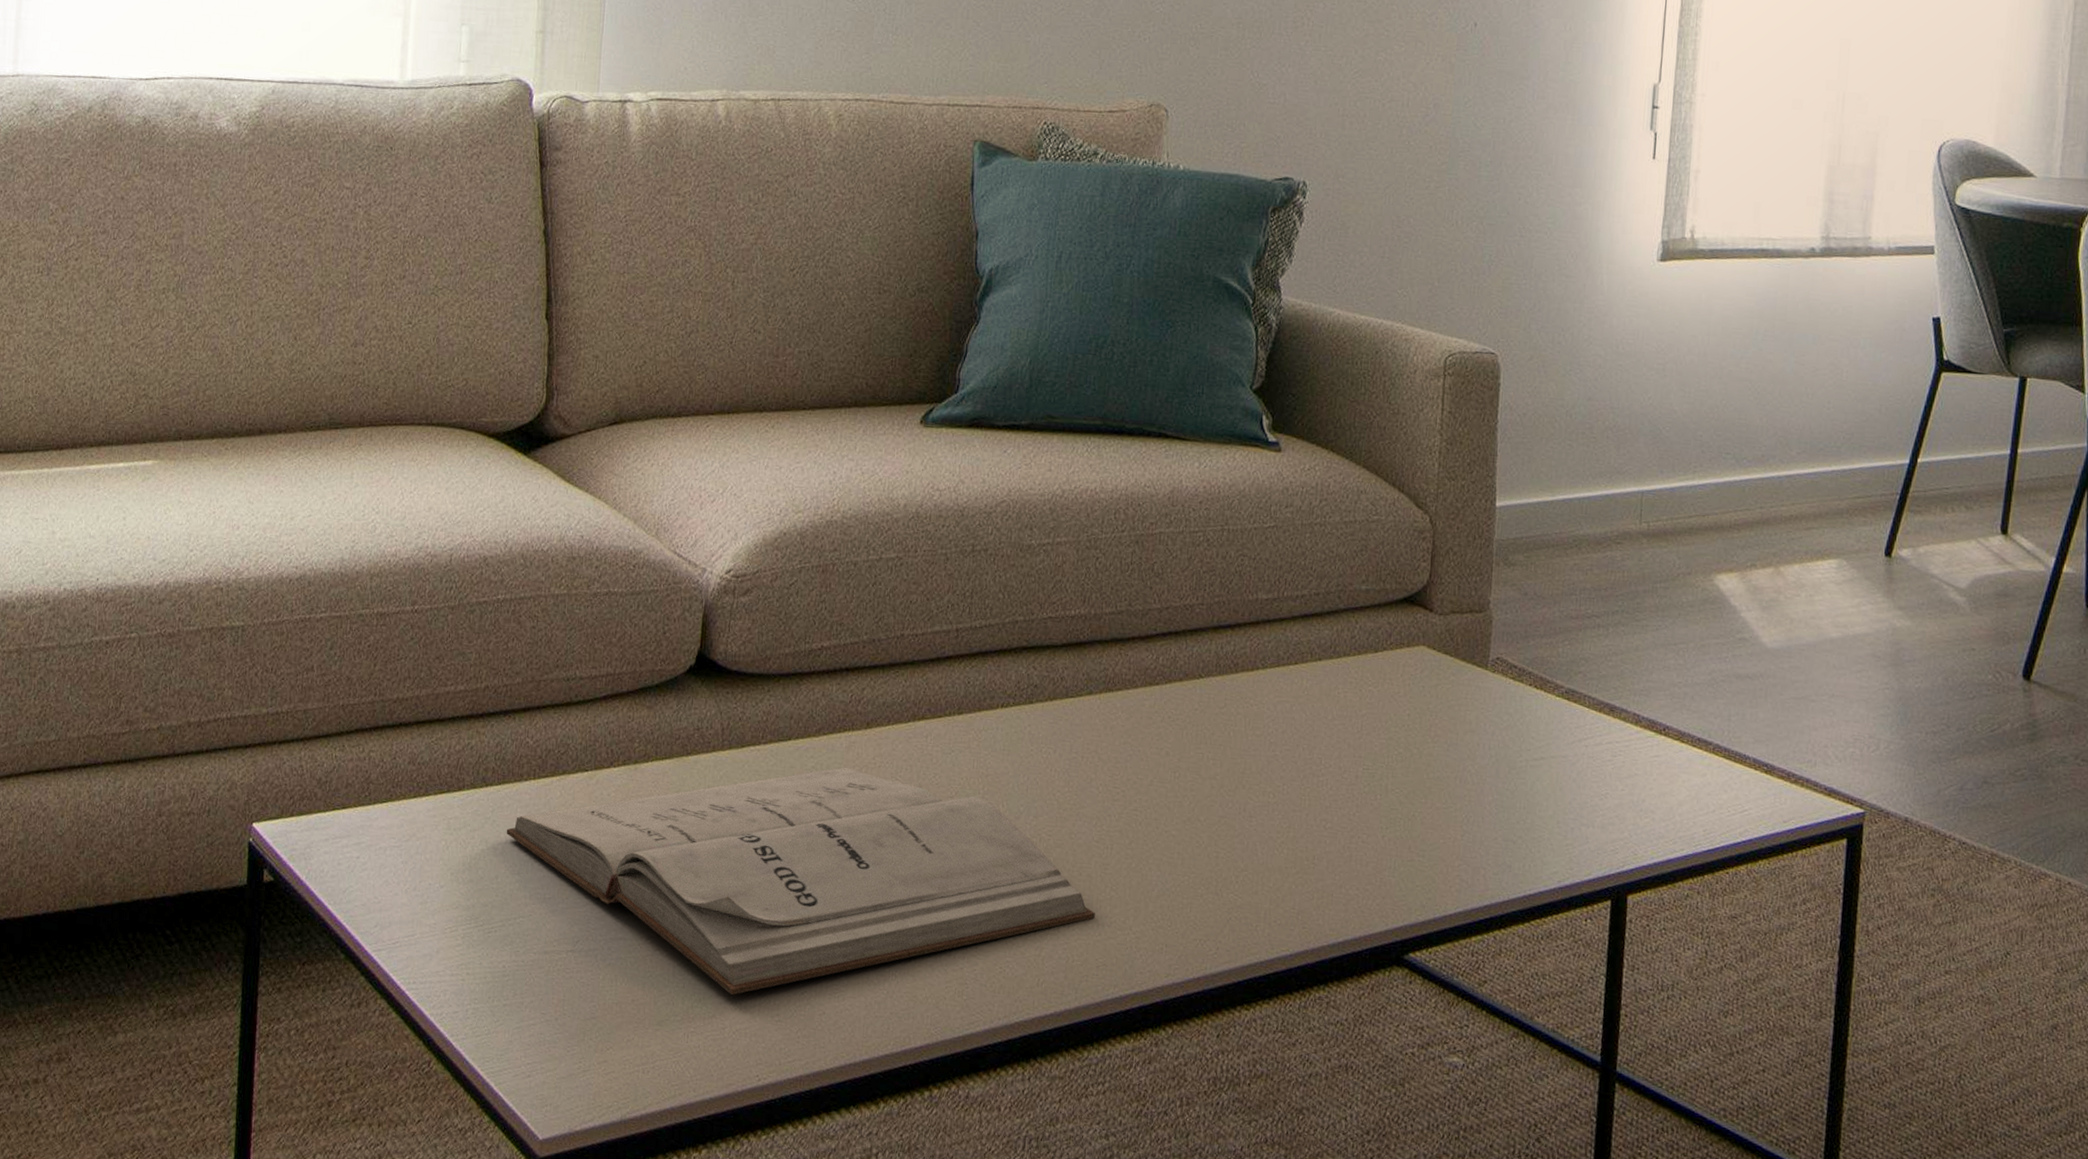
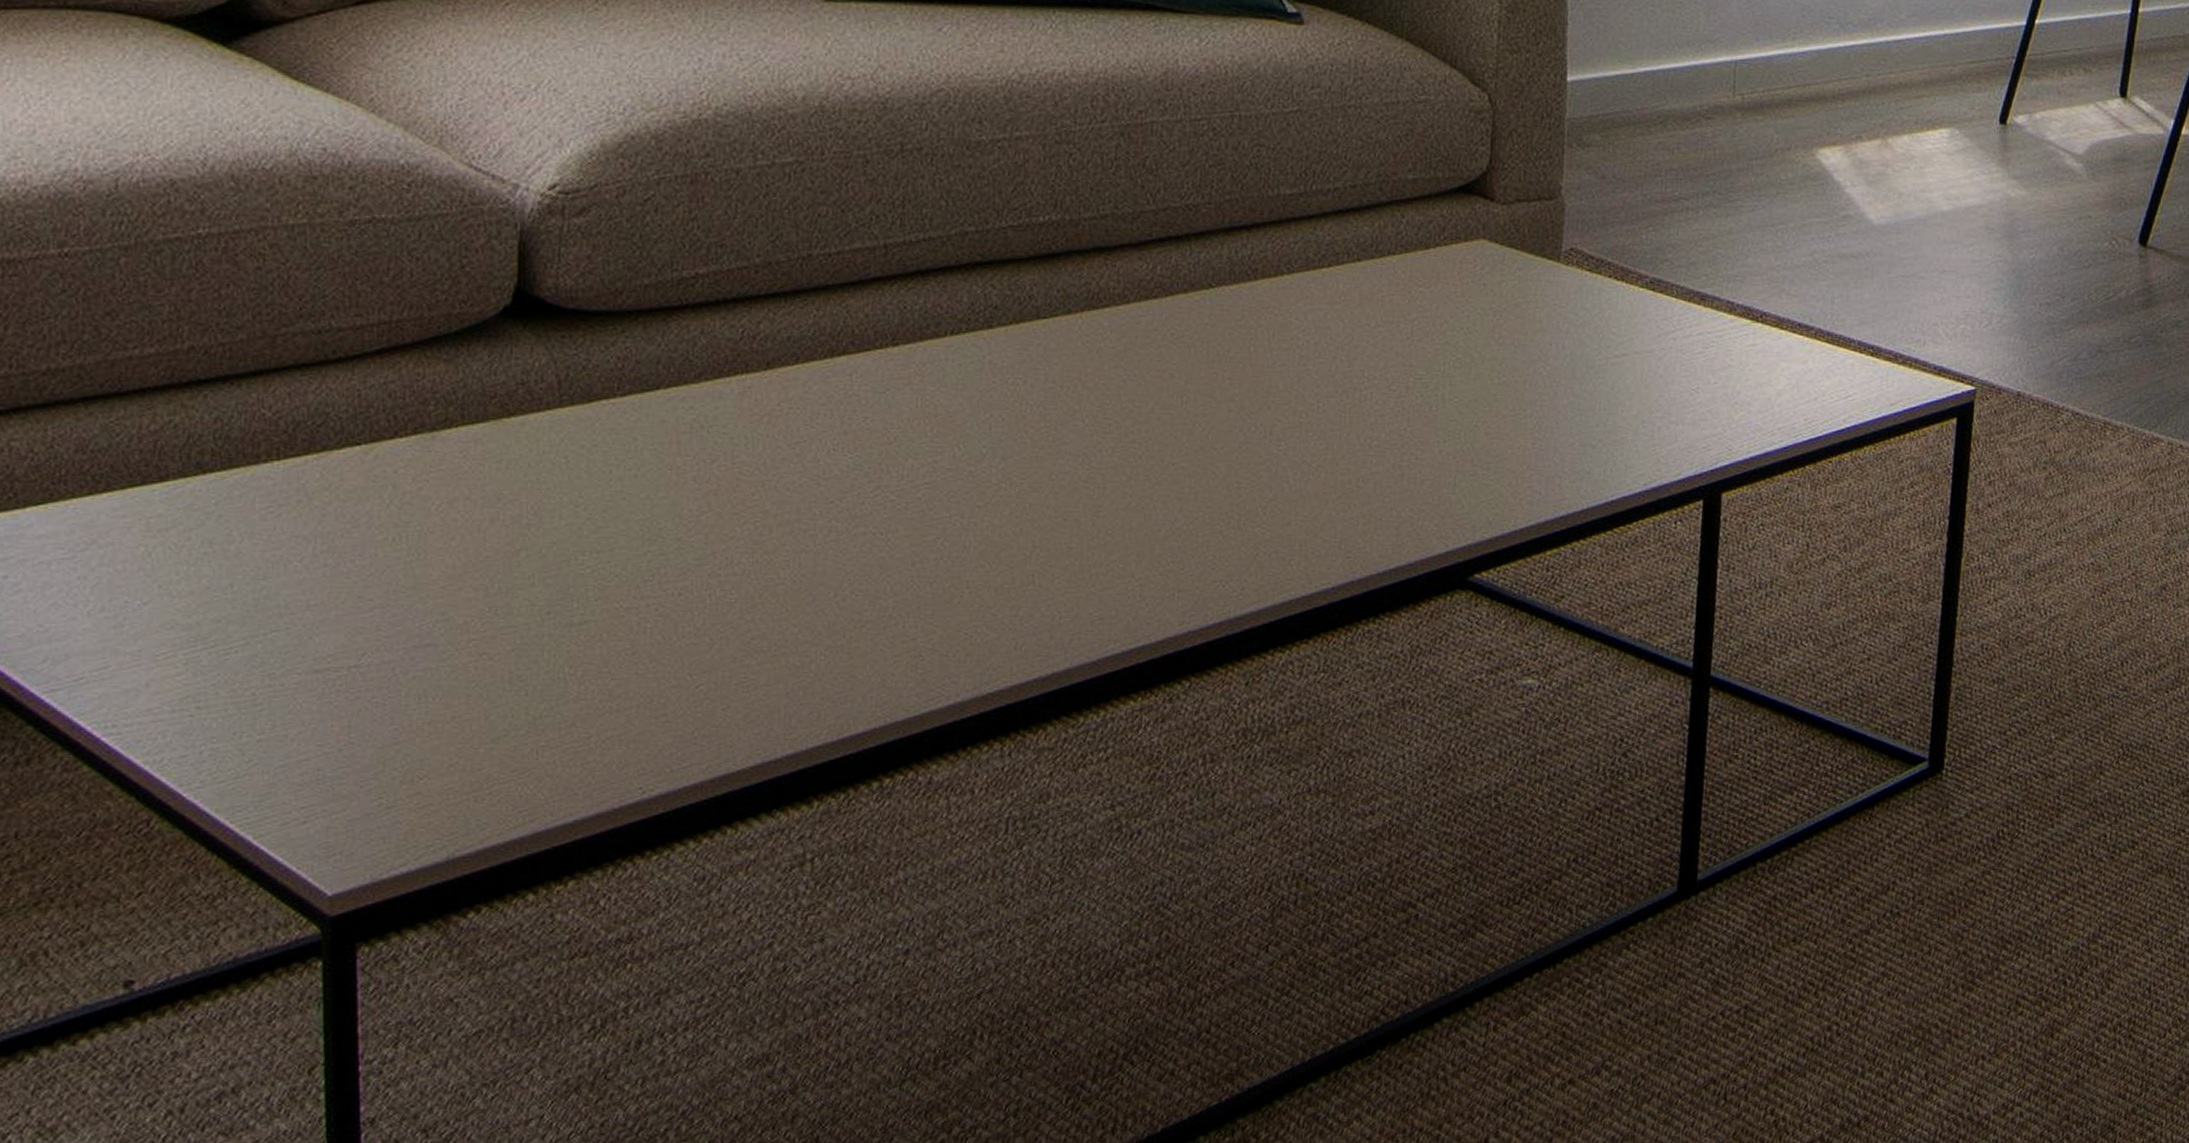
book: present [506,766,1095,995] -> none [240,417,1086,697]

